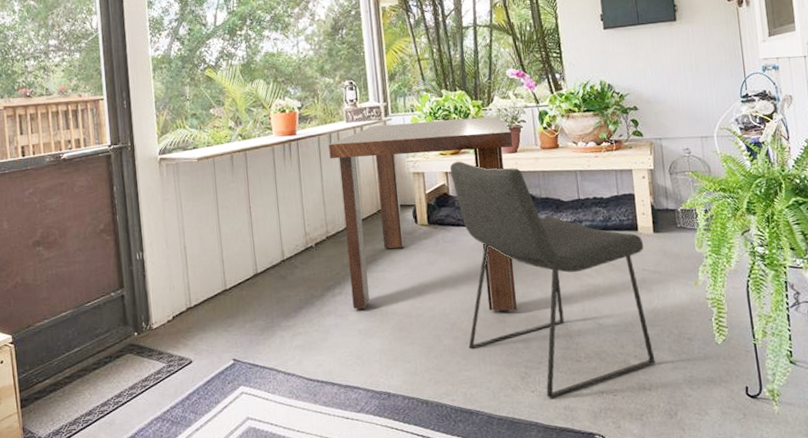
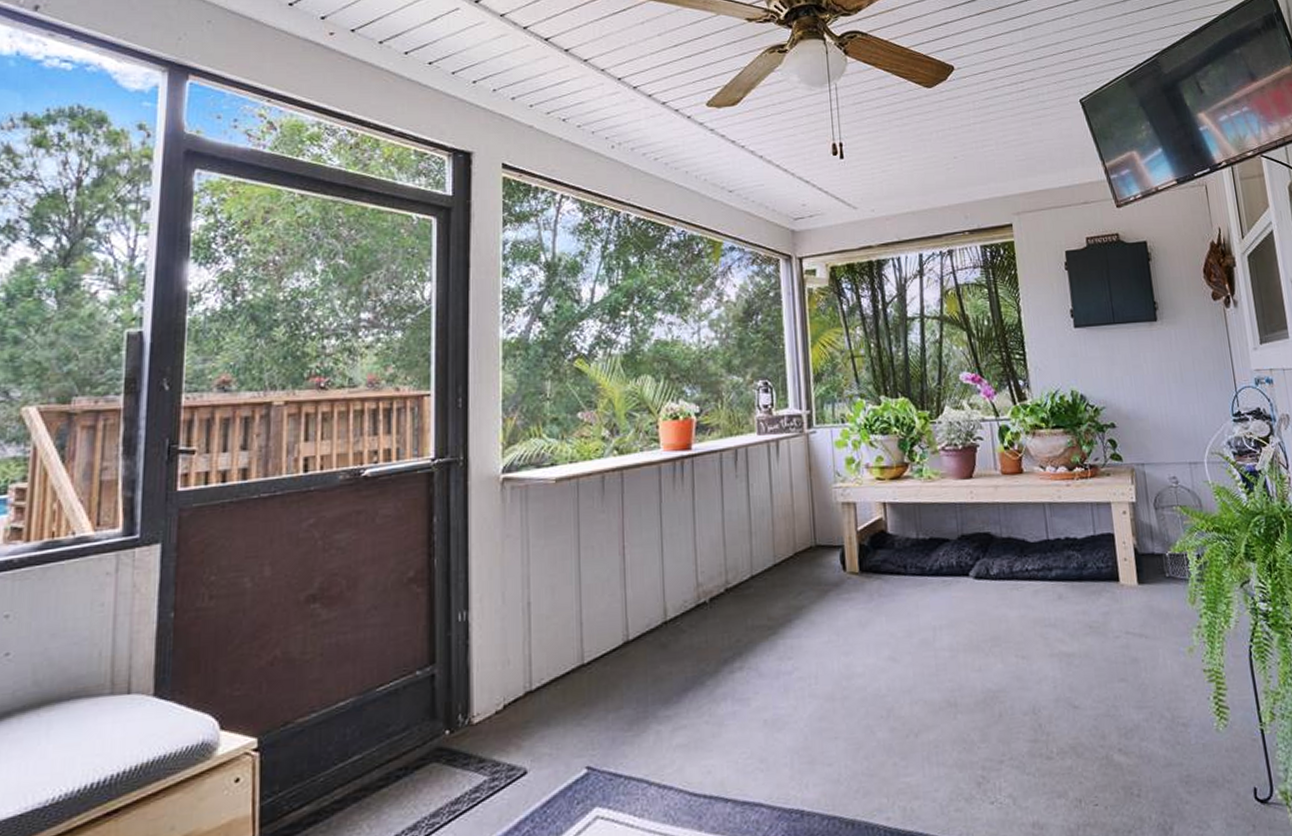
dining table: present [328,116,517,313] -> none [733,431,972,693]
chair: present [449,161,656,399] -> none [888,488,1145,812]

